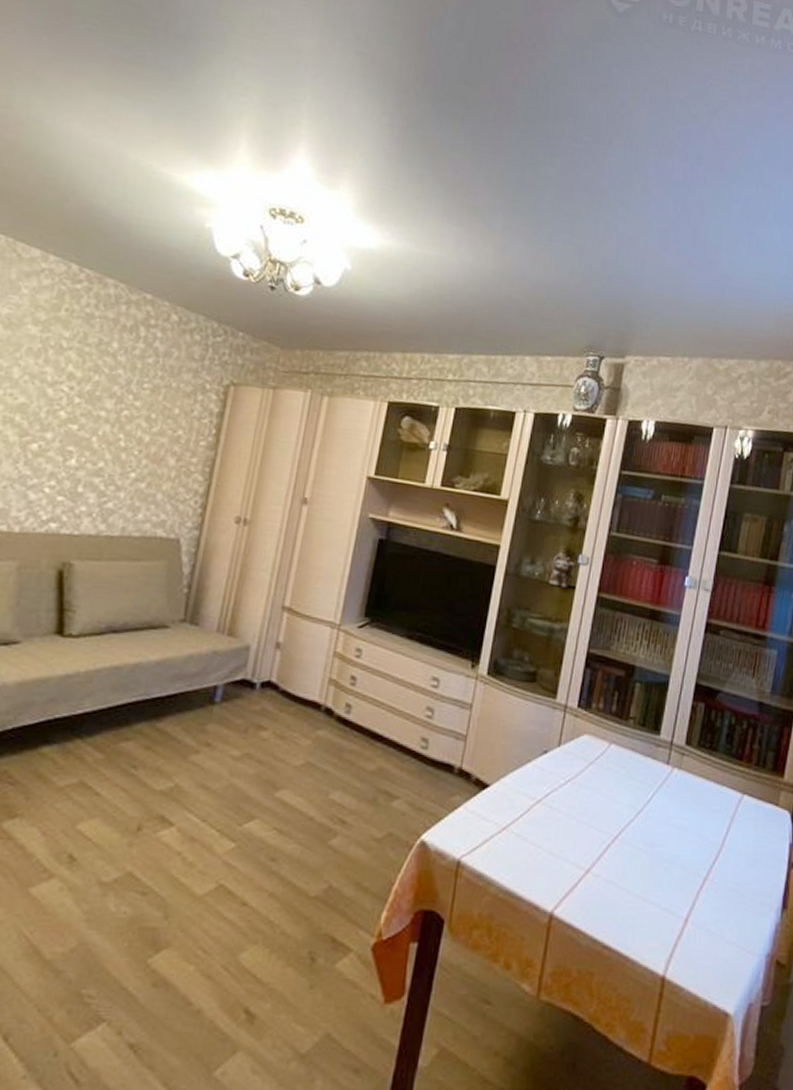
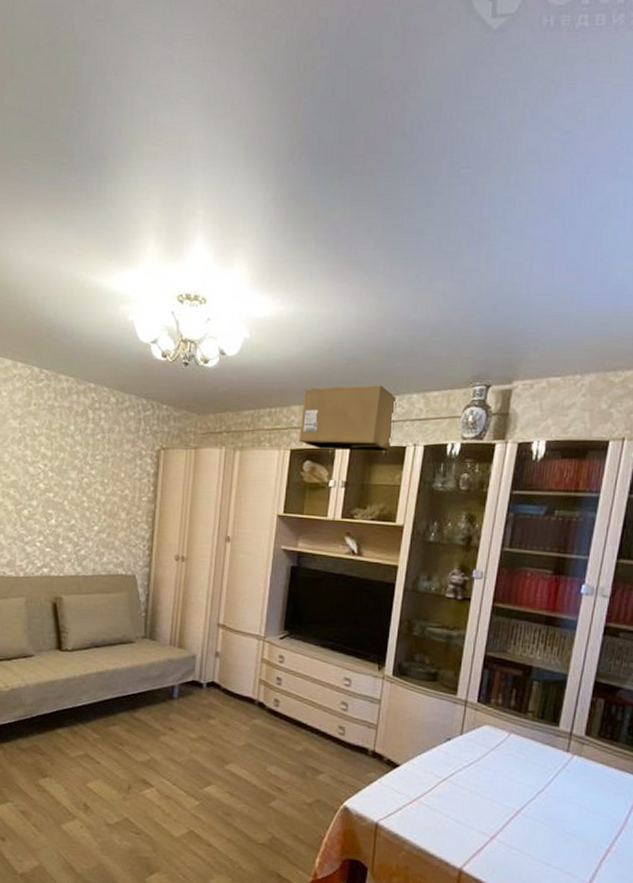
box: none [400,334,509,415] -> present [300,385,397,451]

